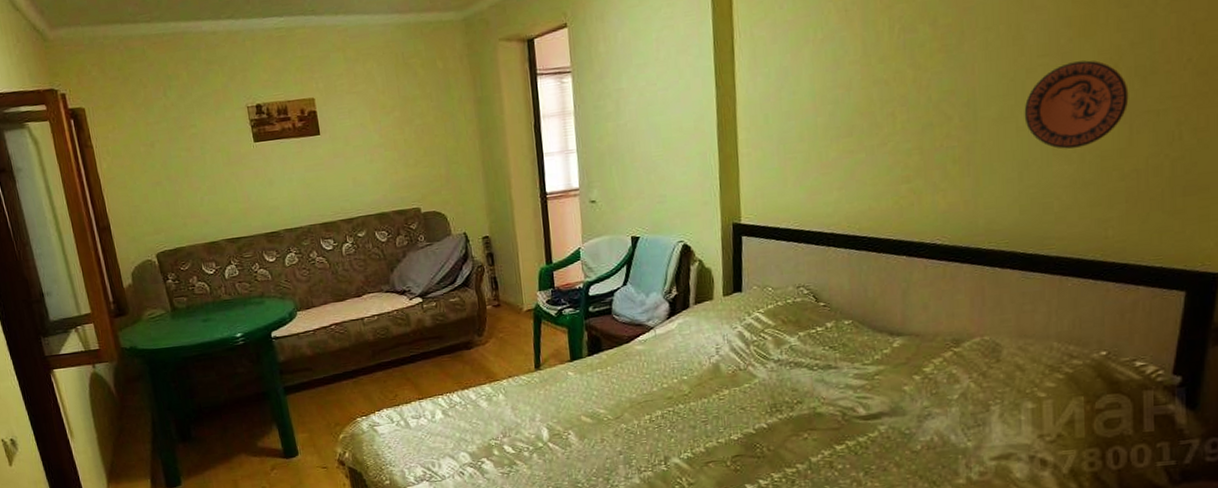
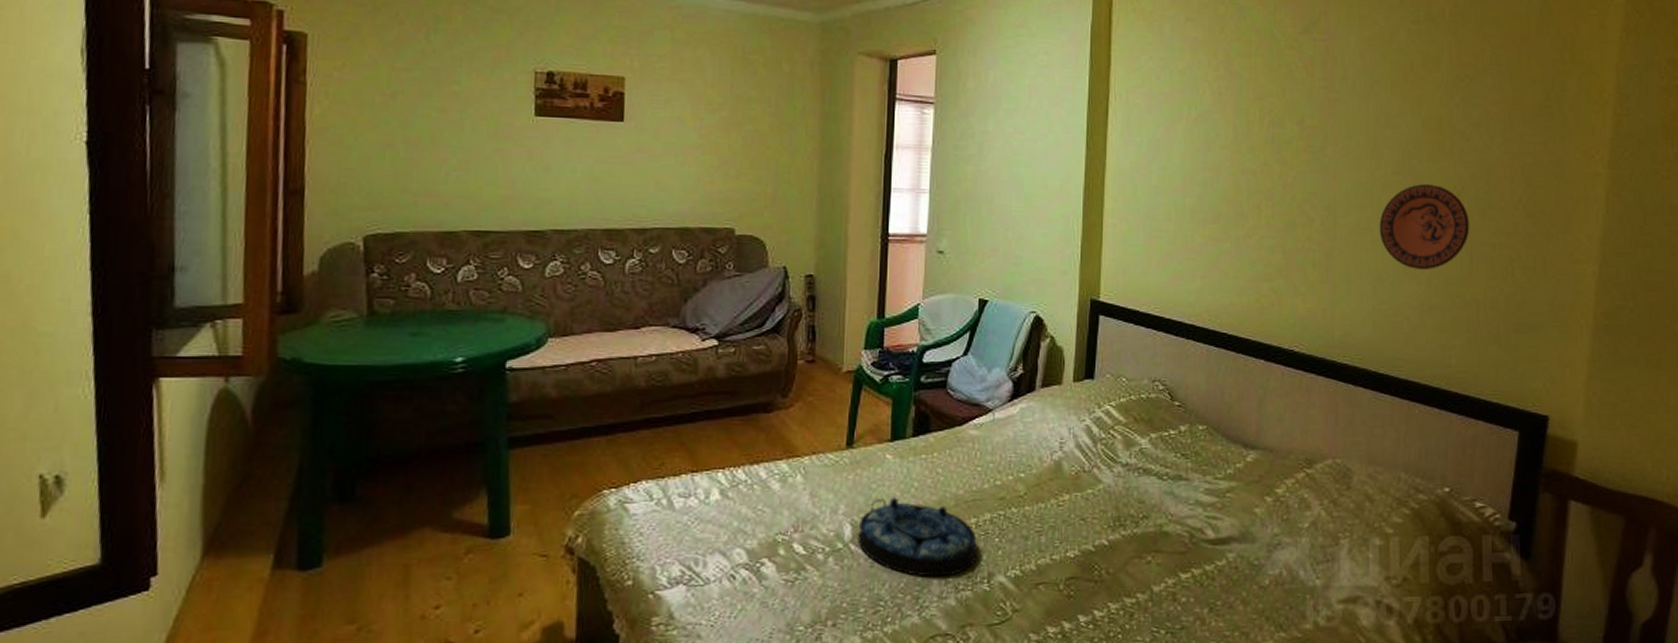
serving tray: none [553,404,655,464] -> present [858,497,978,577]

